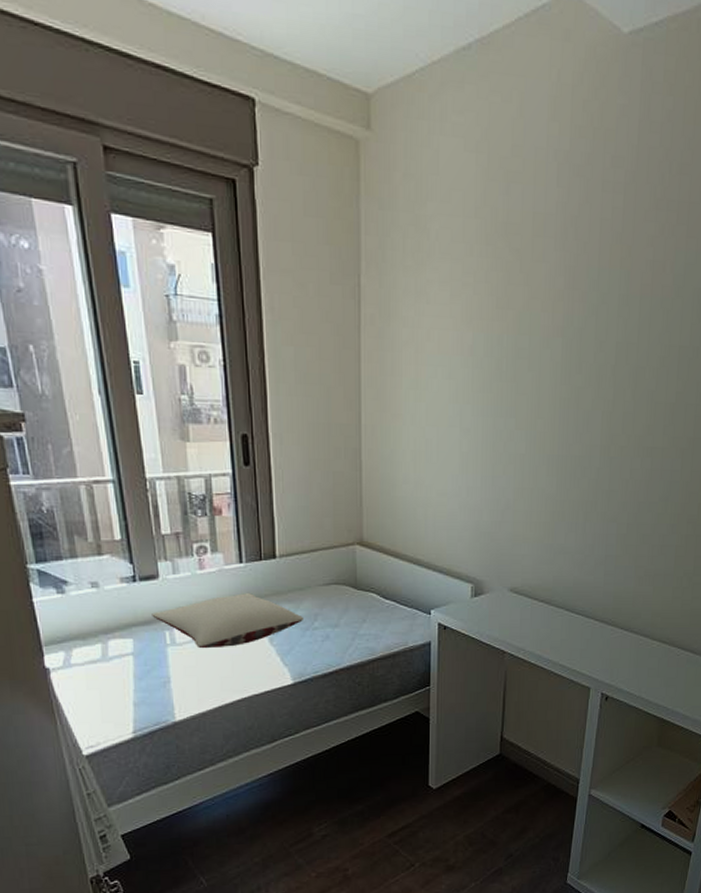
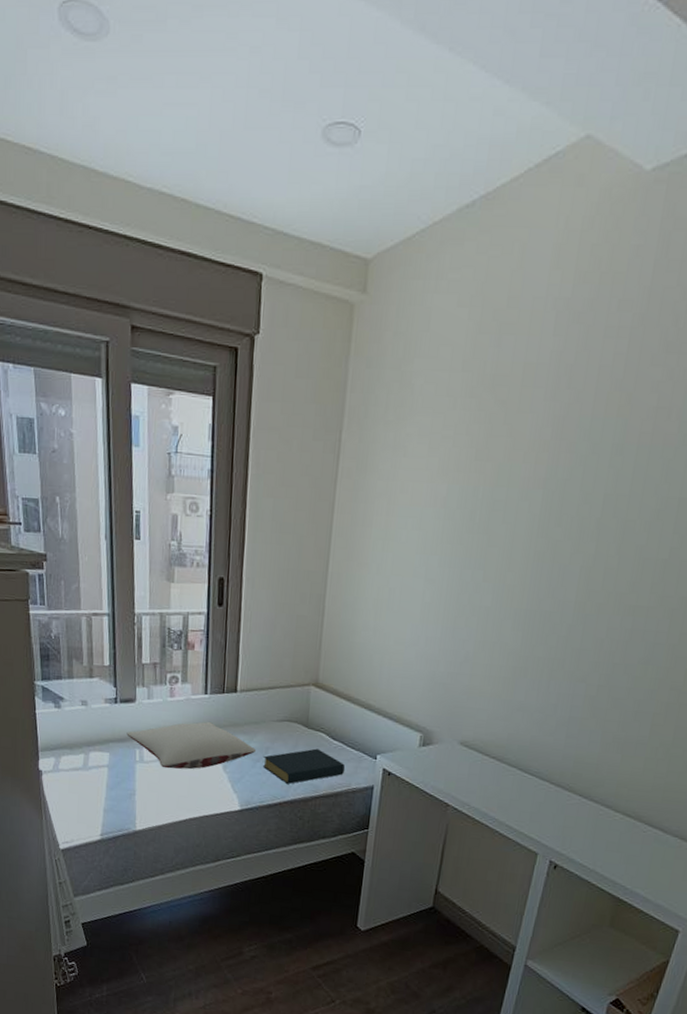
hardback book: none [312,610,401,650] -> present [263,748,346,784]

